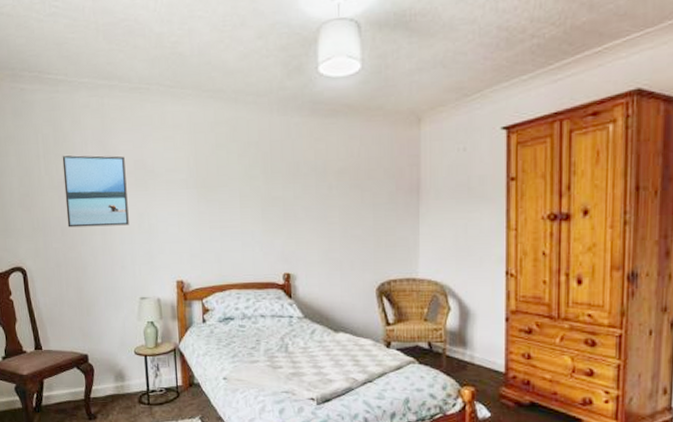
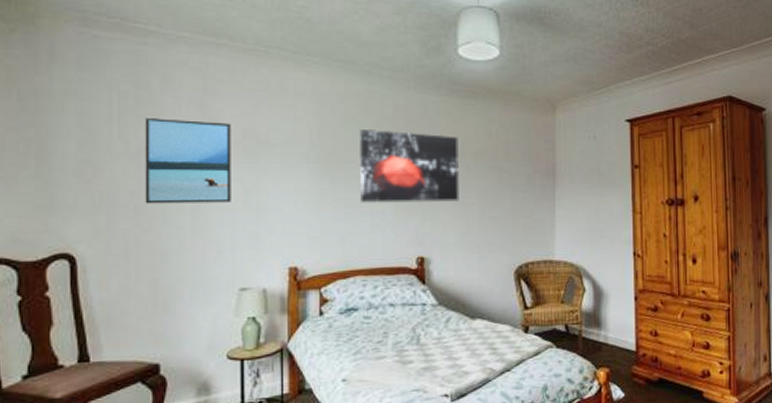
wall art: none [229,154,322,224] -> present [360,130,459,203]

